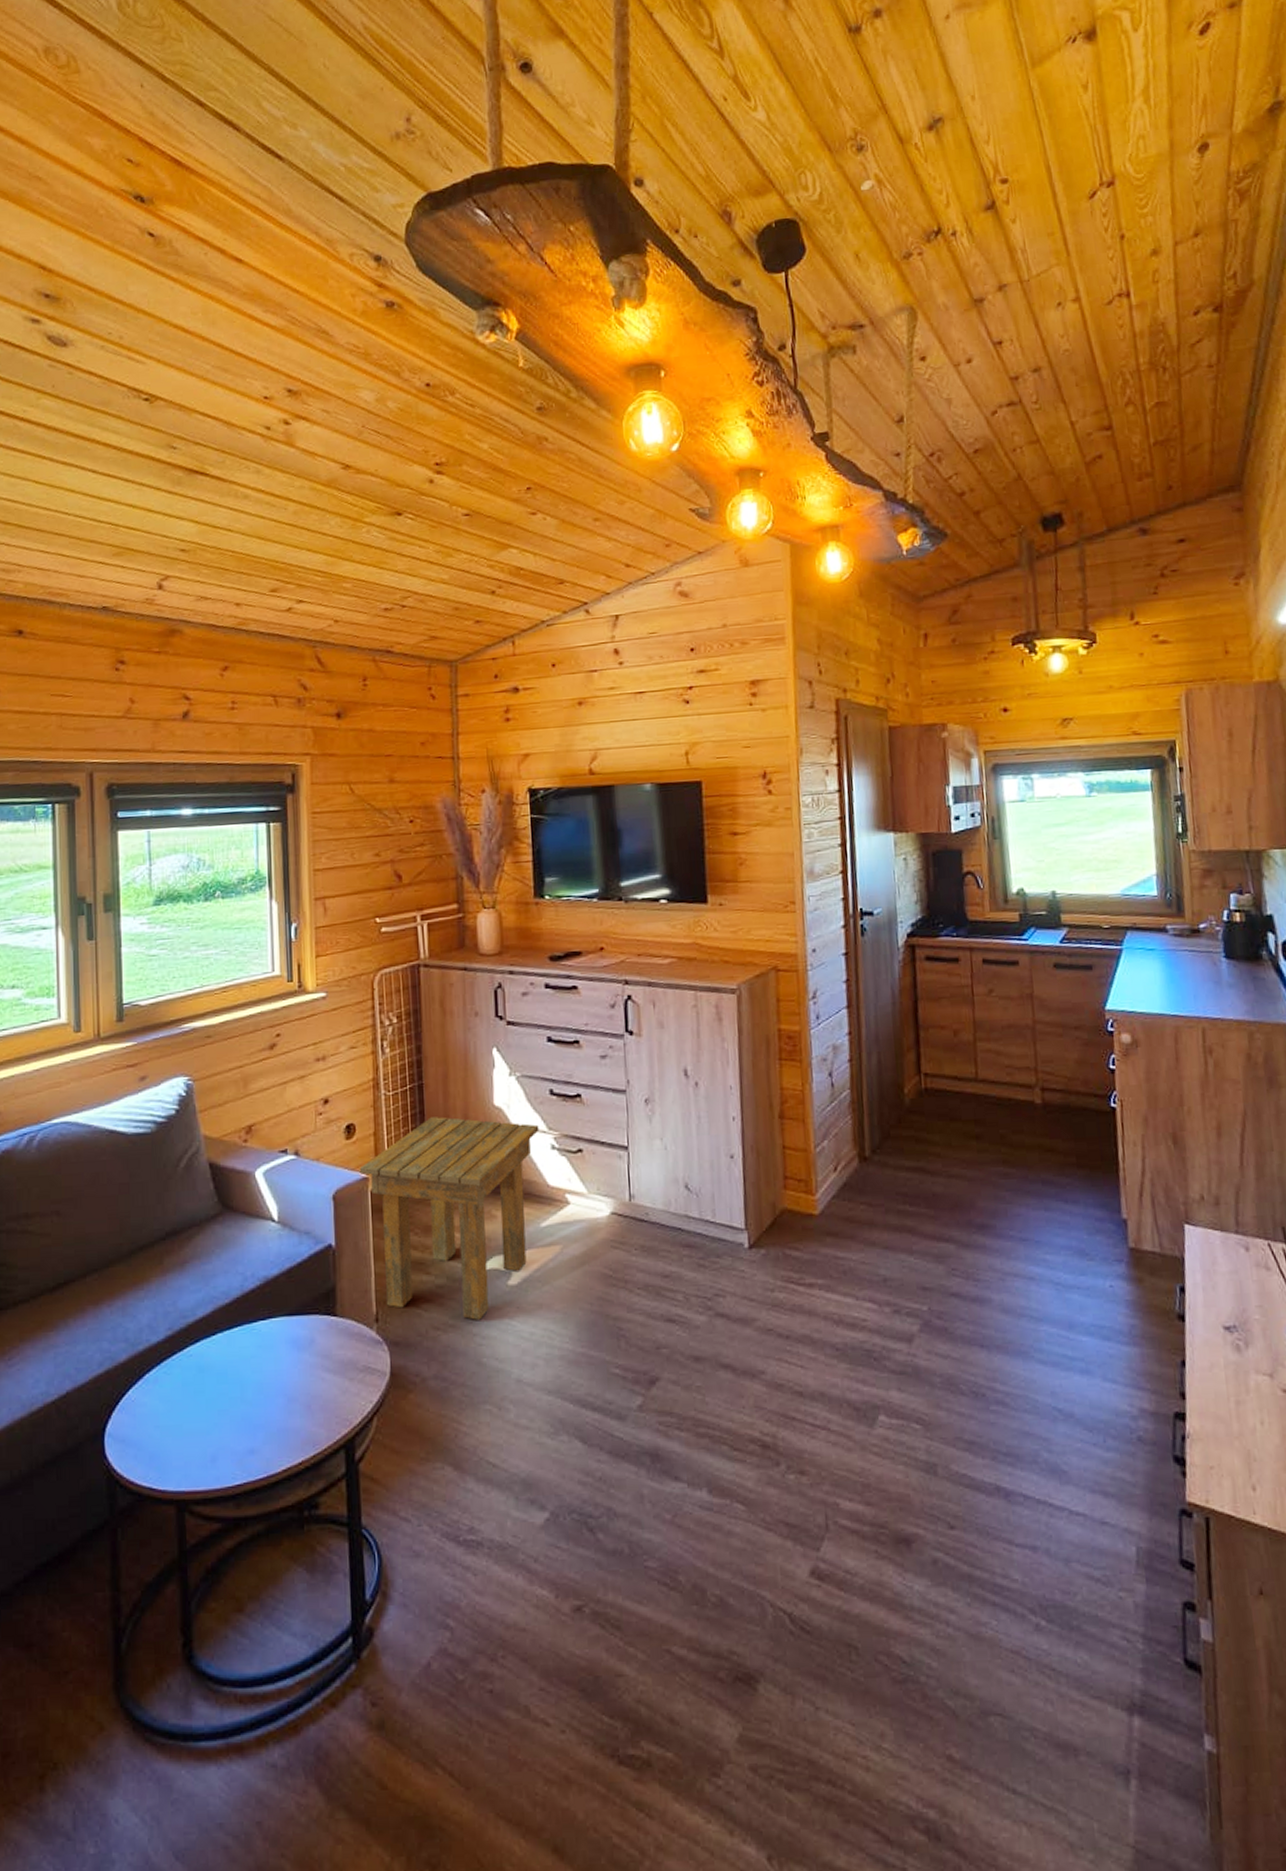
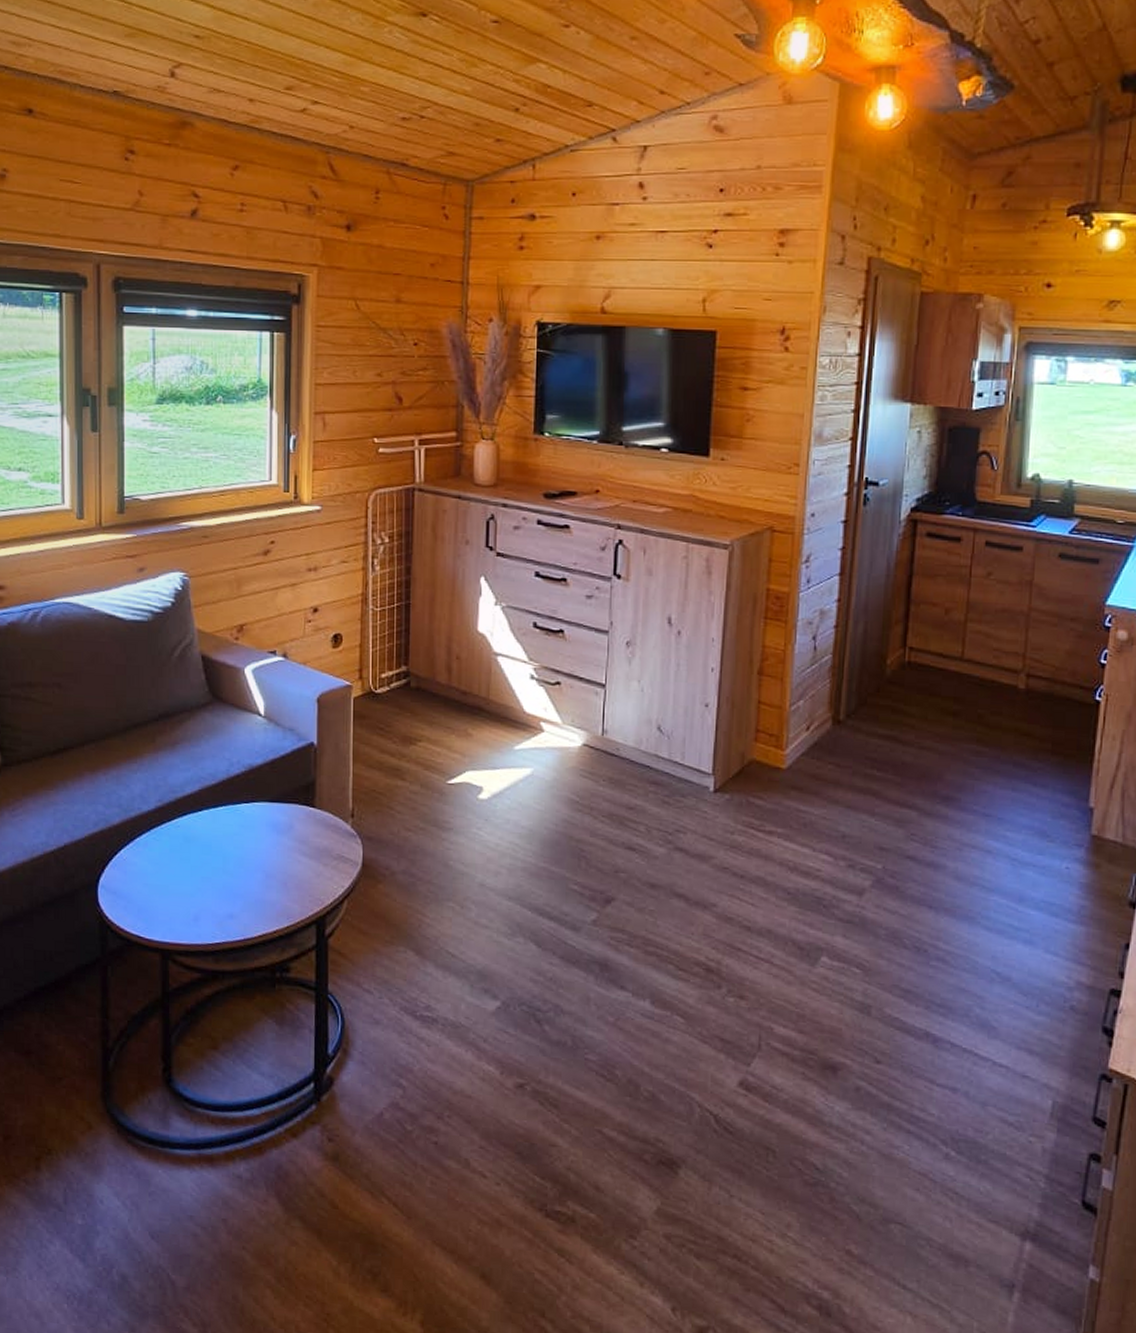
side table: present [359,1117,540,1320] -> none [344,636,520,827]

